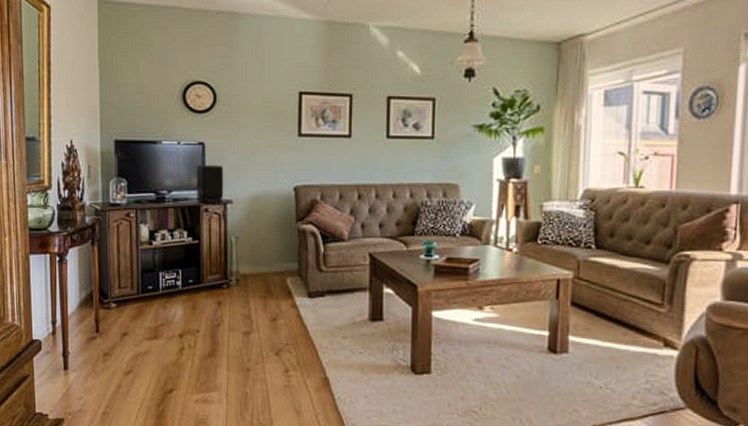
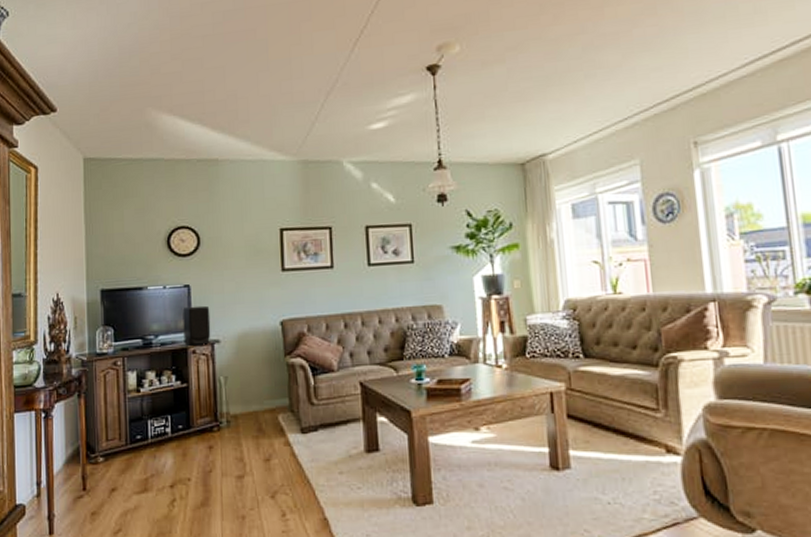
books: present [146,204,191,232] -> none [133,348,179,379]

